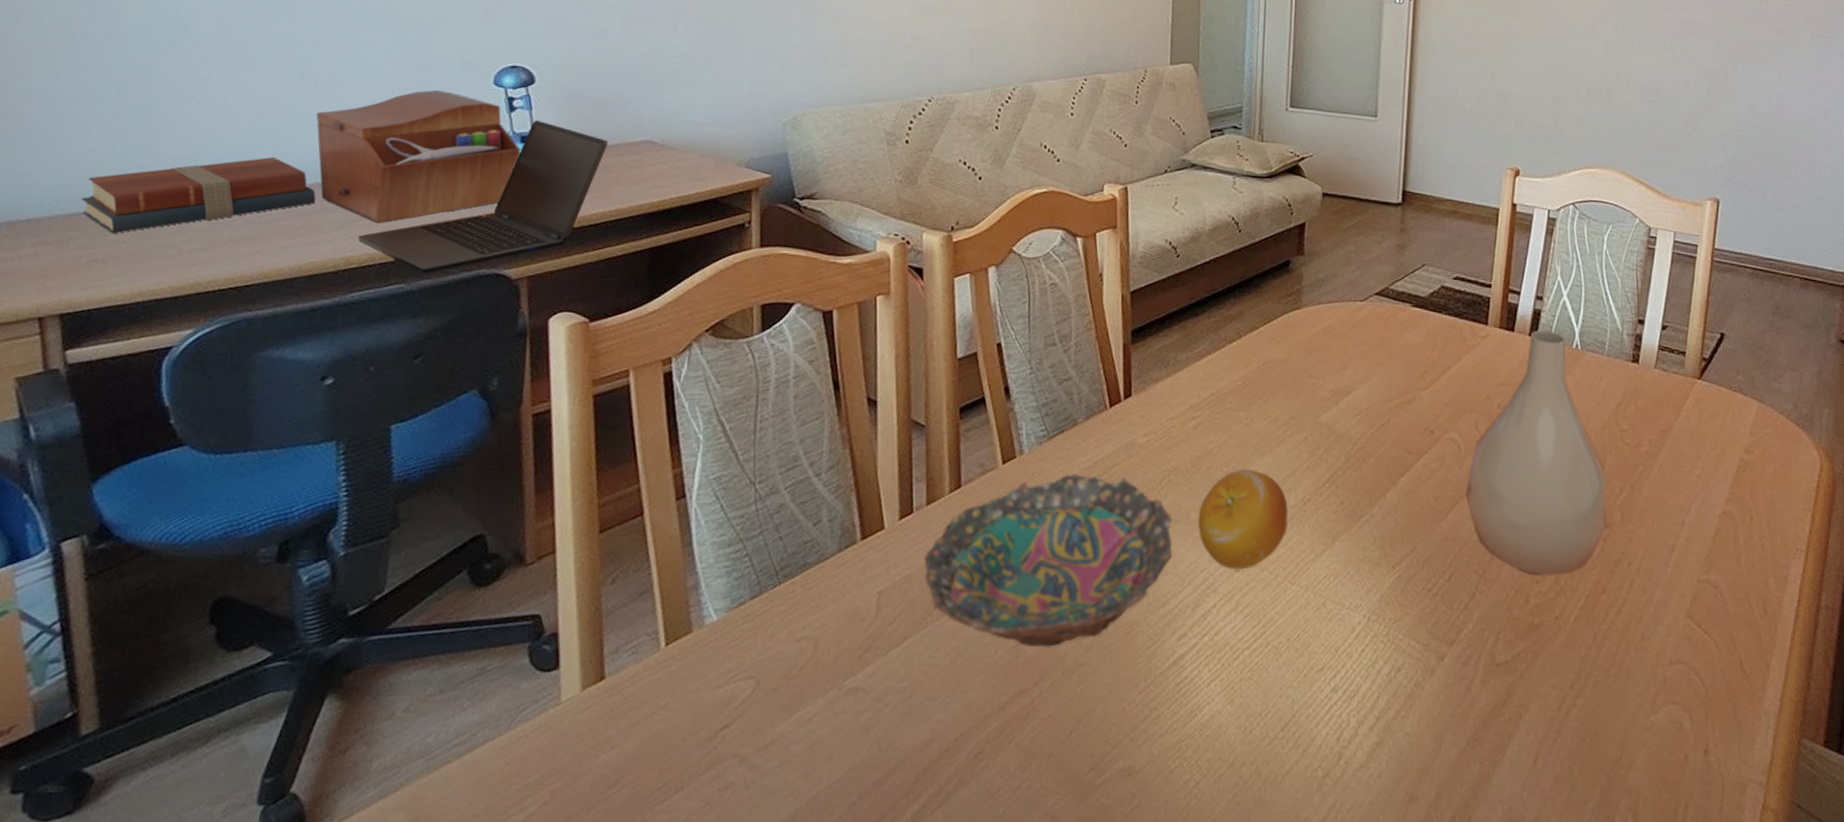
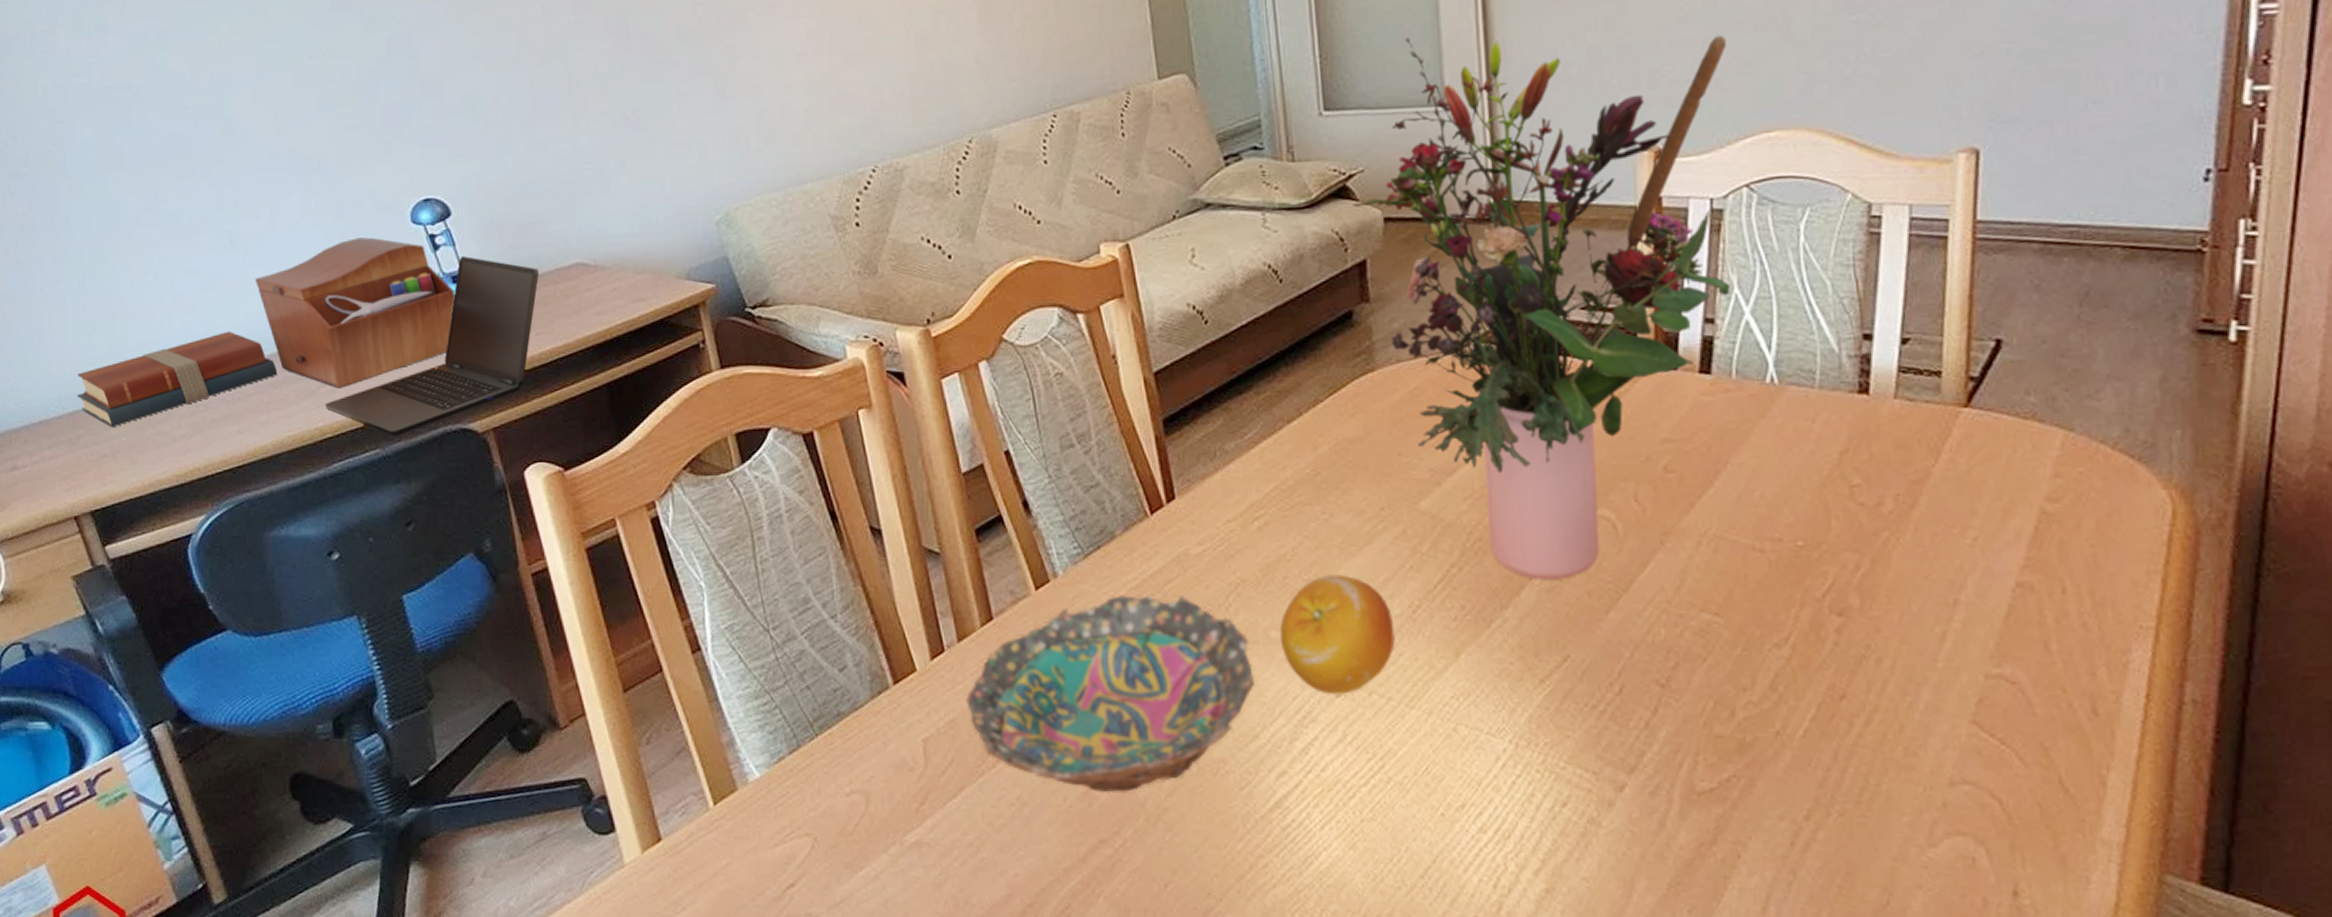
bouquet: none [1301,62,1570,486] -> present [1352,35,1731,580]
vase: present [1465,330,1608,576] -> none [1629,363,1841,682]

